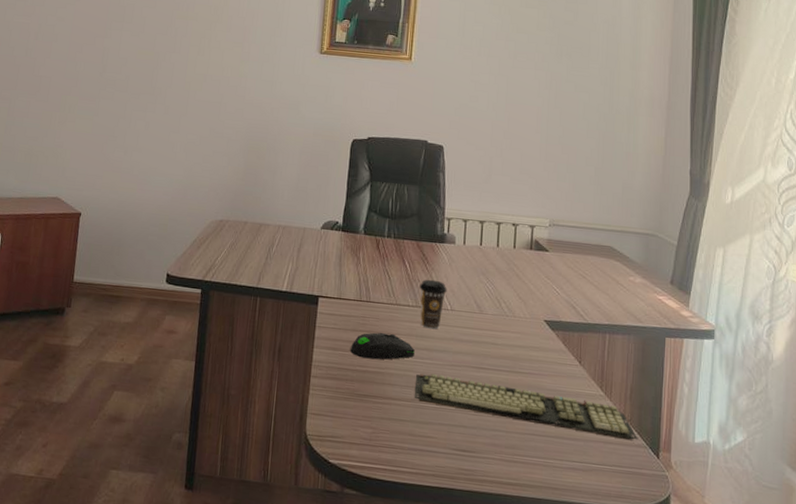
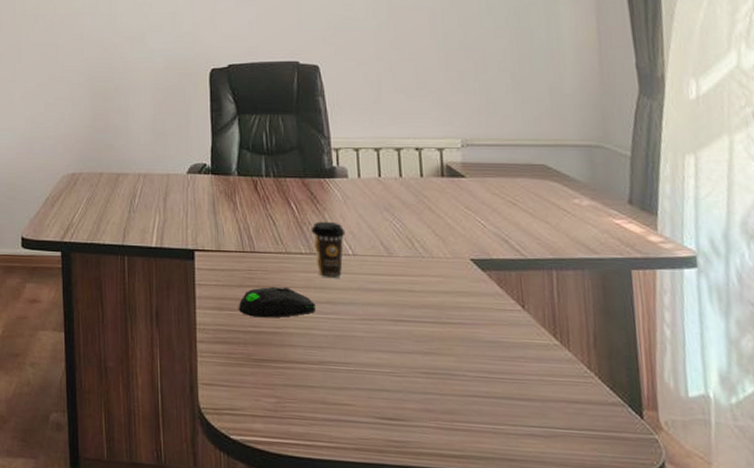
keyboard: present [415,374,638,441] -> none [321,331,612,399]

